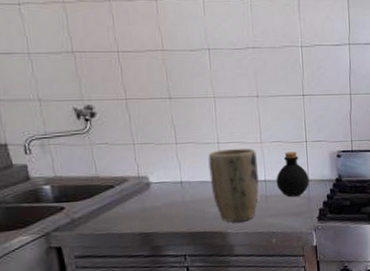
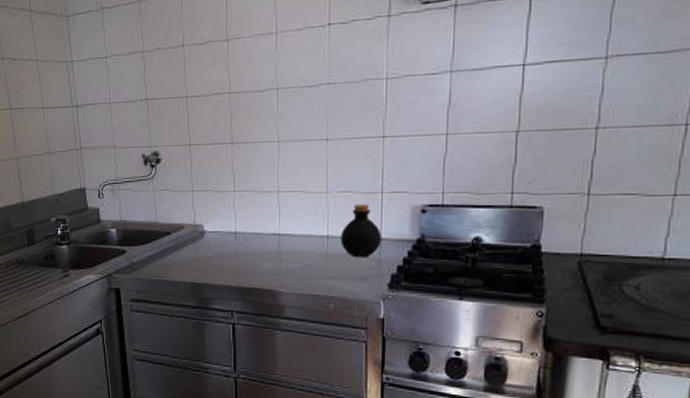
plant pot: present [208,148,259,222] -> none [266,198,321,280]

